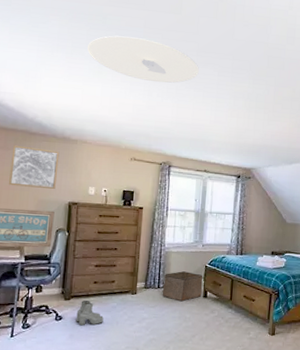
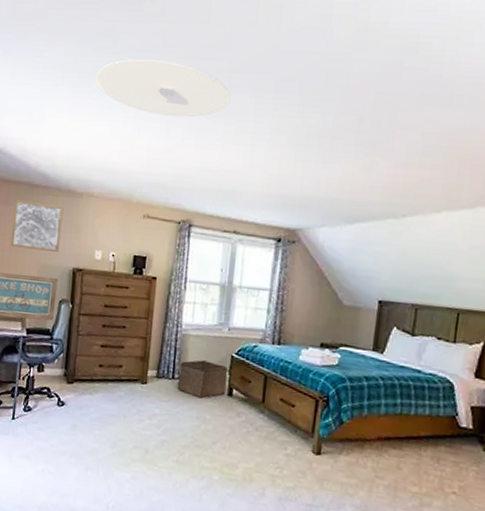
boots: present [76,301,104,326] -> none [79,386,109,416]

